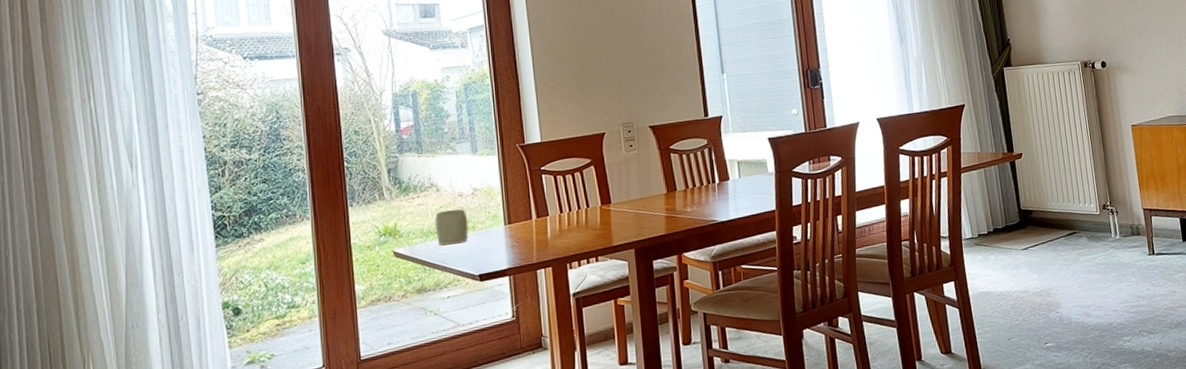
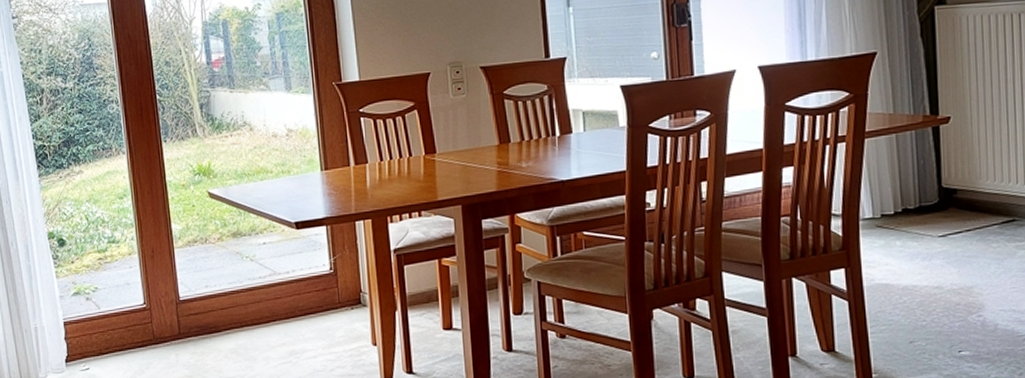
mug: present [434,209,469,246] -> none [248,150,284,189]

